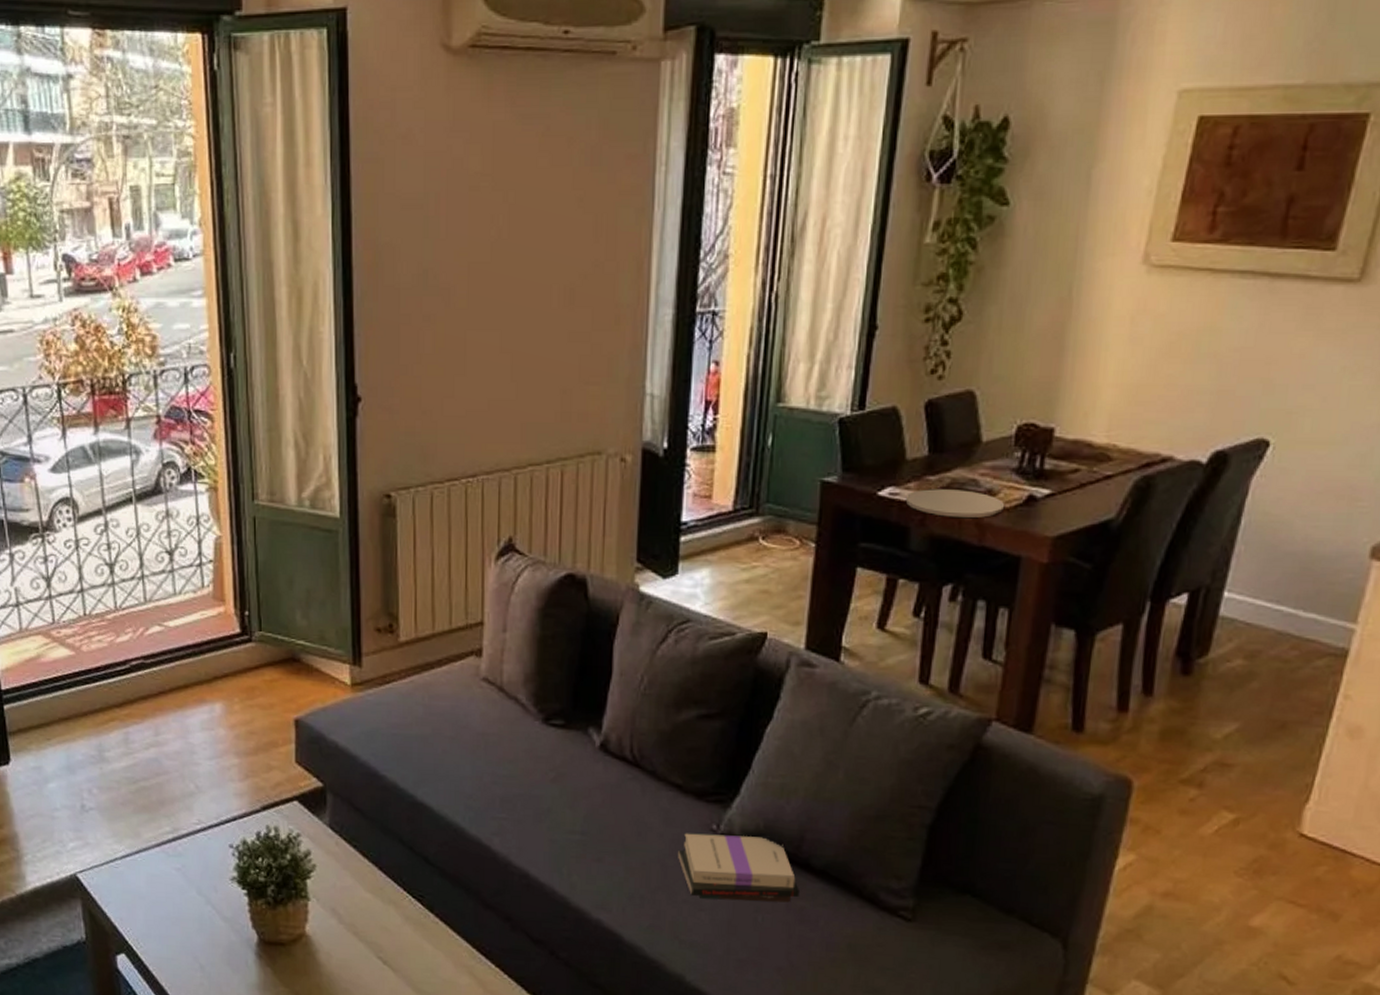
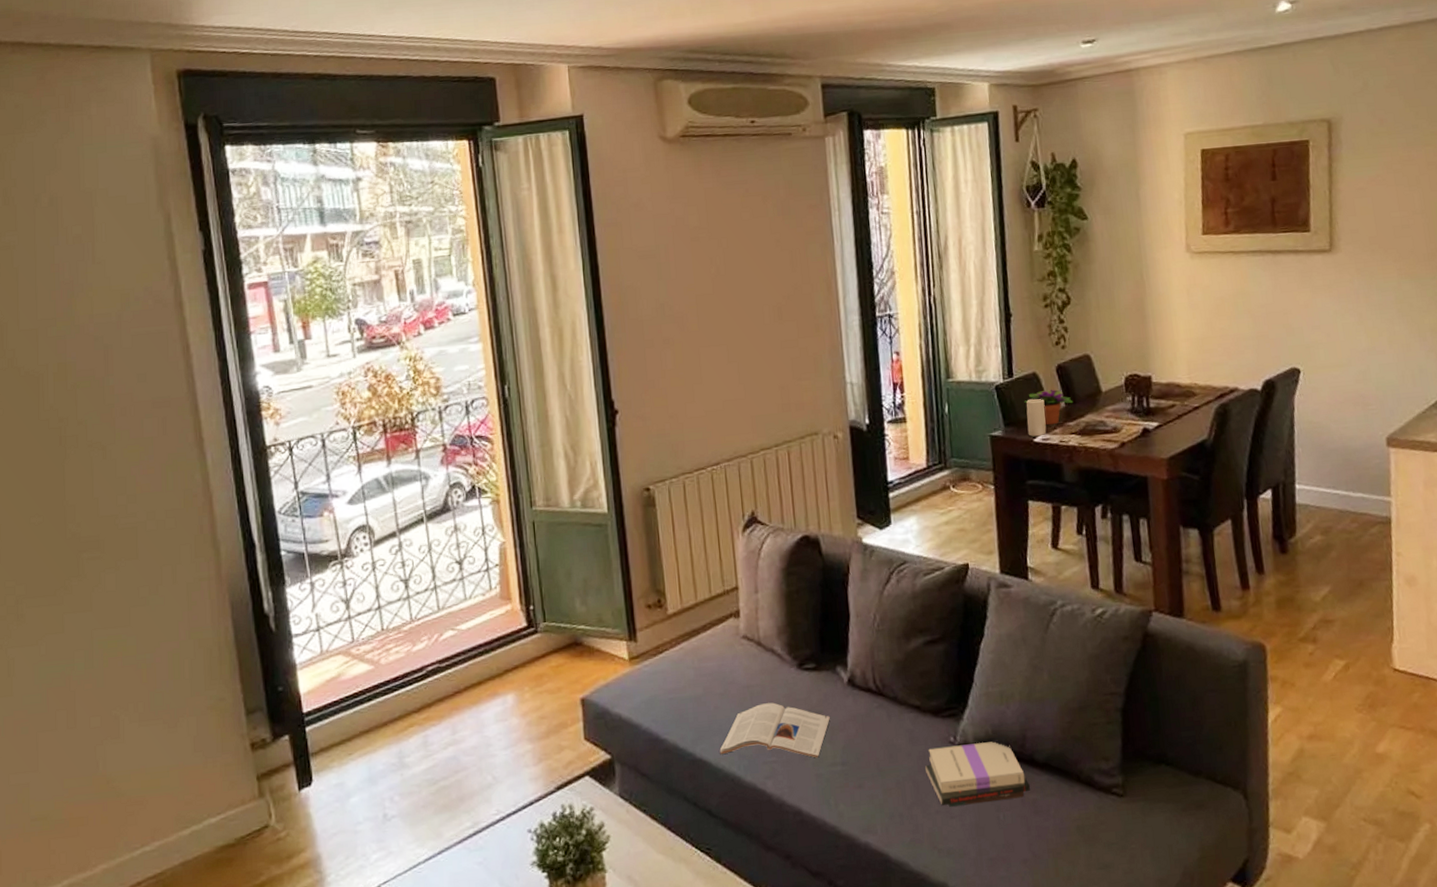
magazine: none [444,755,574,823] -> present [719,702,830,758]
candle: none [871,440,901,490] -> present [1026,398,1047,437]
potted flower: none [874,432,940,477] -> present [1024,389,1074,426]
plate: present [905,489,1005,518] -> none [1055,430,1128,453]

